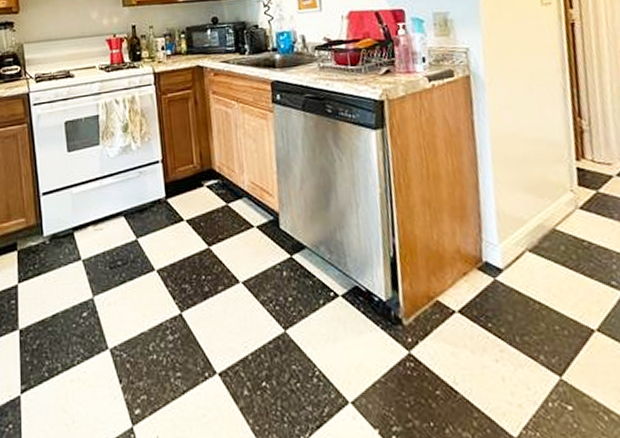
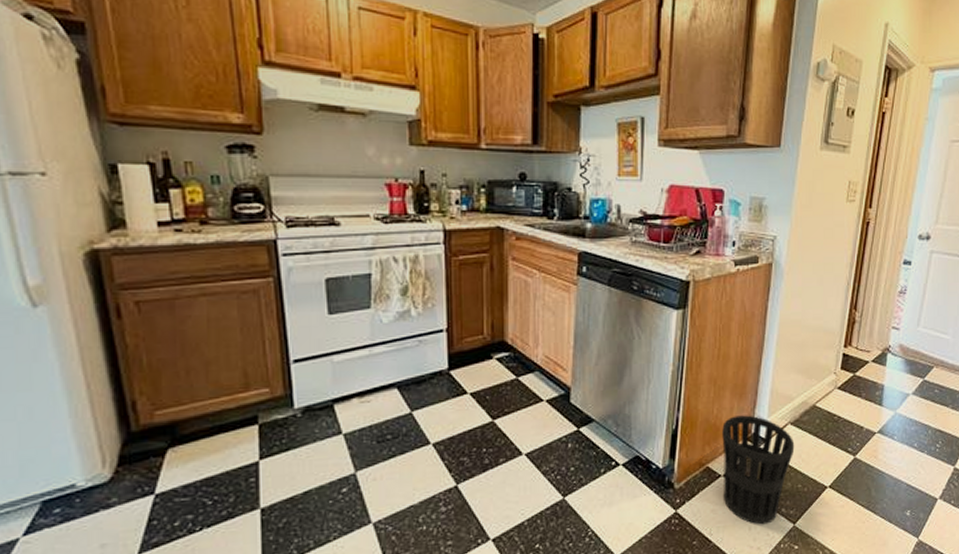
wastebasket: none [446,240,541,375] -> present [722,415,795,525]

